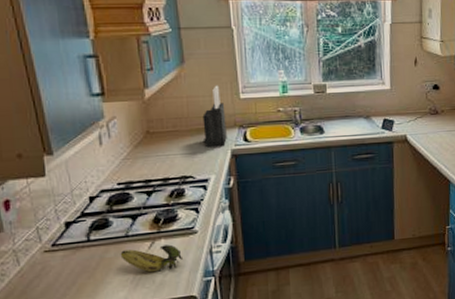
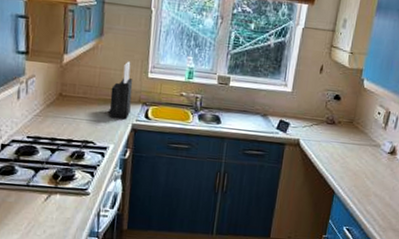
banana: present [120,244,182,273] -> none [19,198,73,224]

